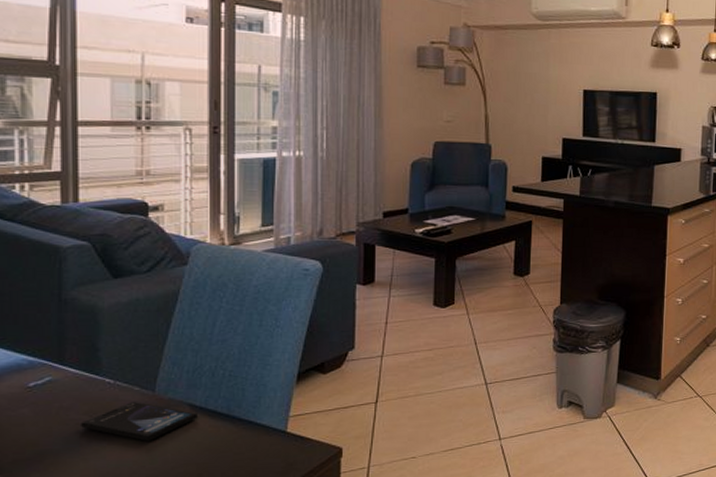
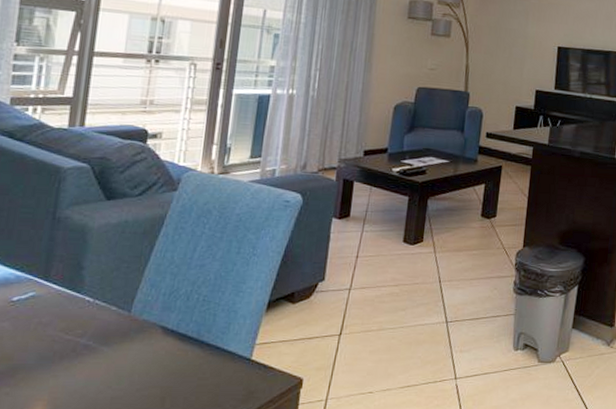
smartphone: present [81,401,199,441] -> none [56,320,170,361]

